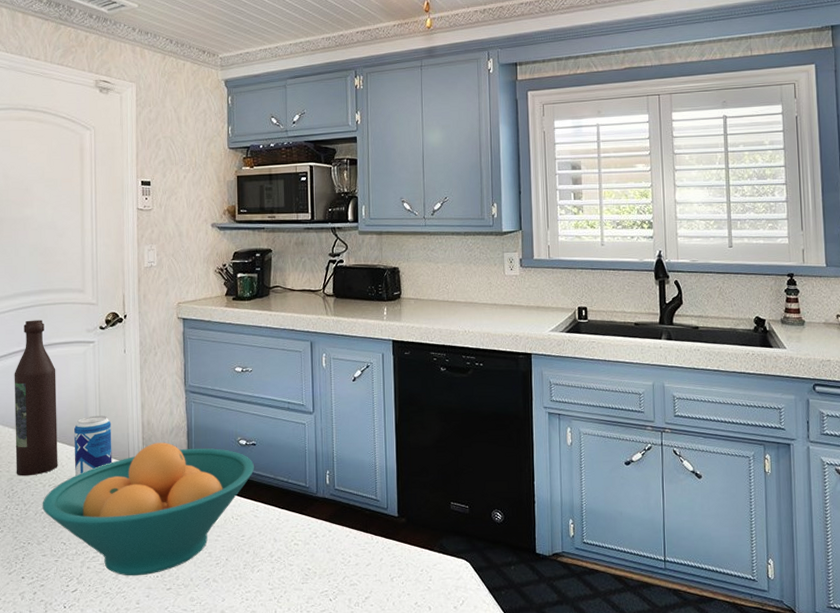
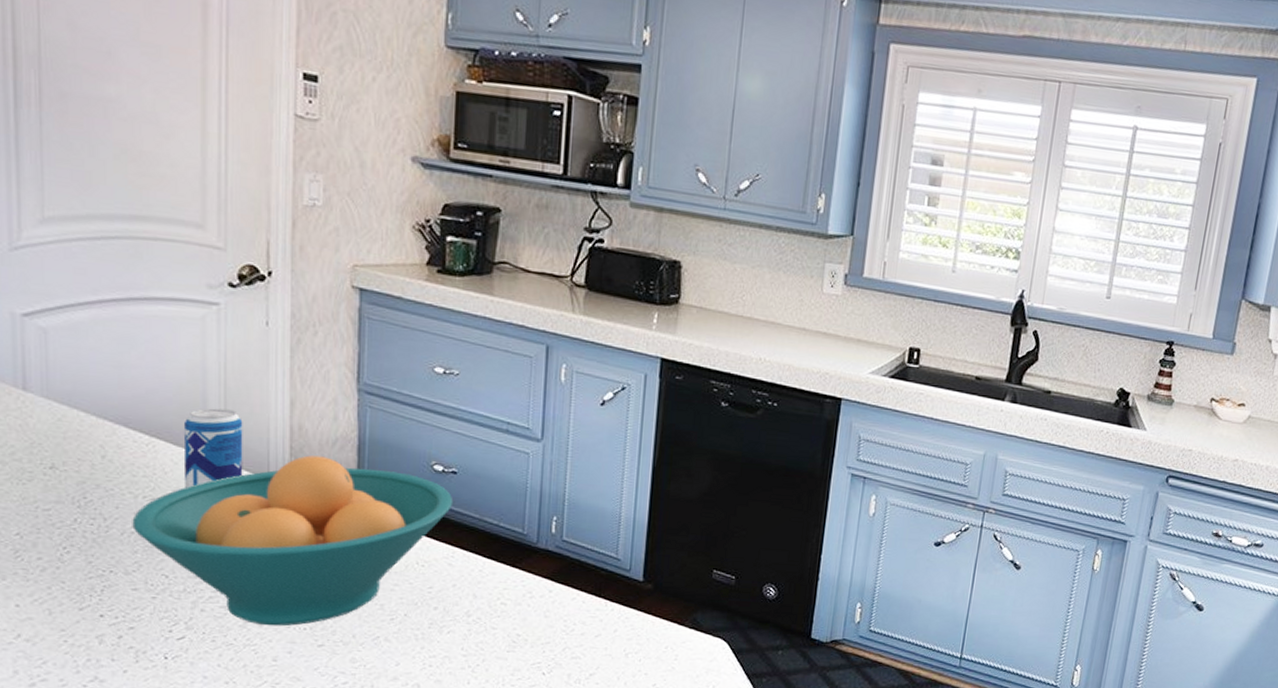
wine bottle: present [14,320,58,476] -> none [87,257,158,482]

